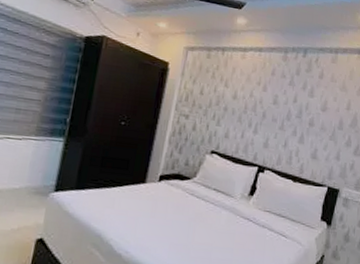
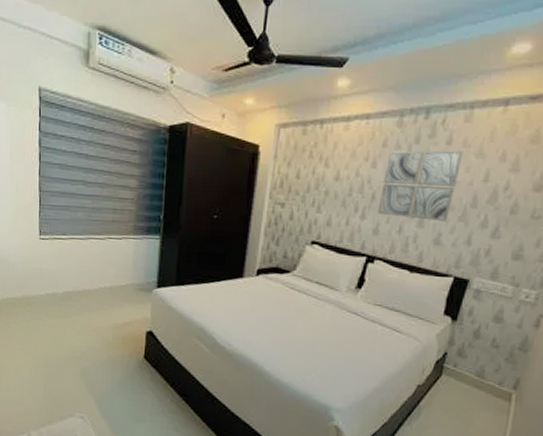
wall art: none [267,79,332,139] -> present [377,150,464,221]

